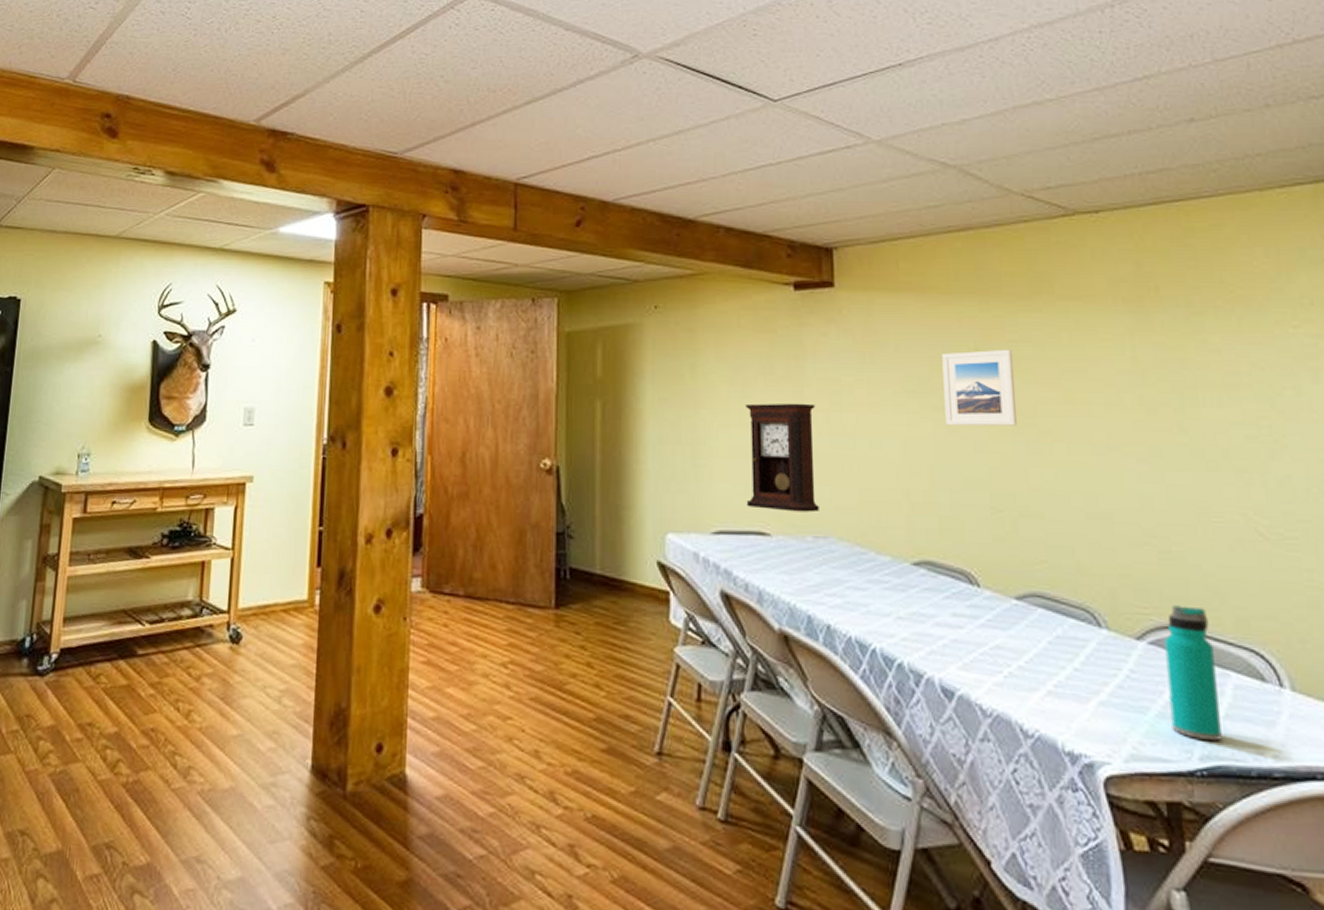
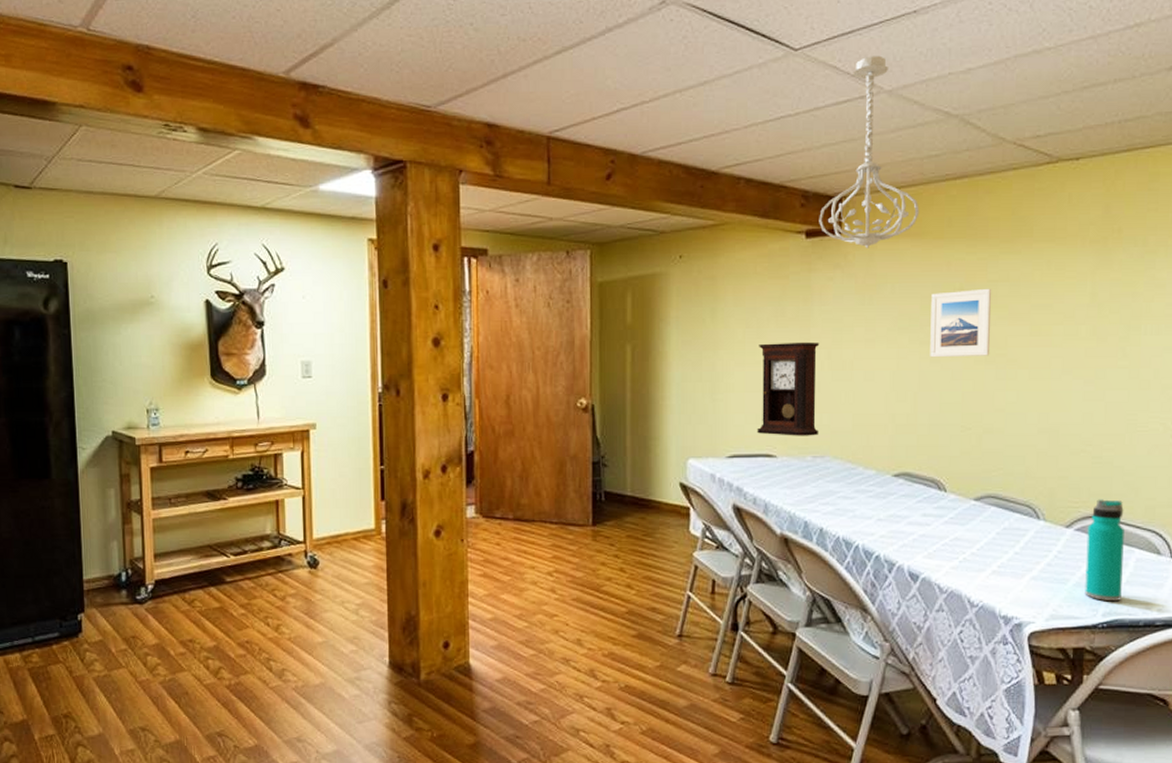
ceiling light fixture: none [808,106,921,302] -> present [819,55,920,248]

